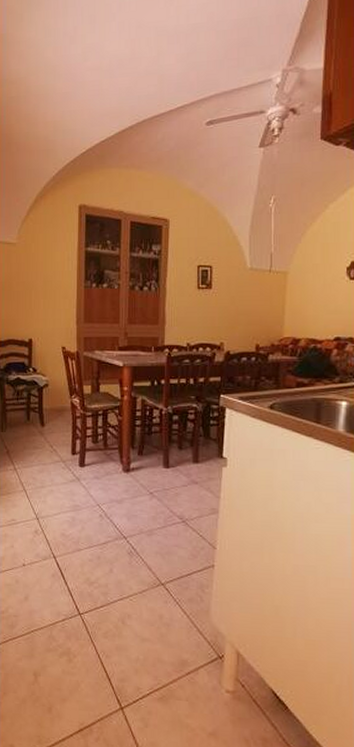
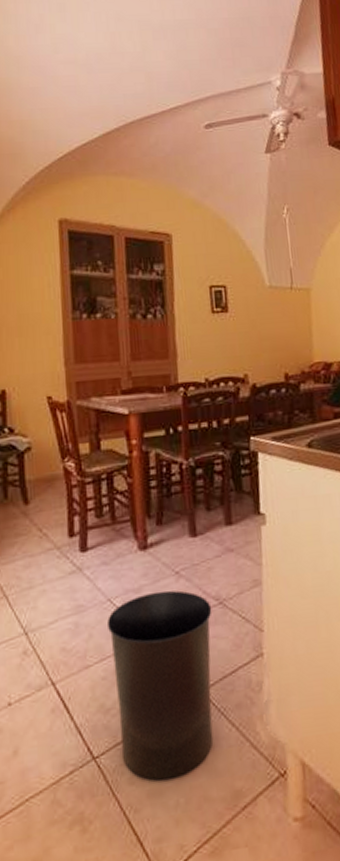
waste bin: none [96,505,176,641] -> present [107,590,214,781]

